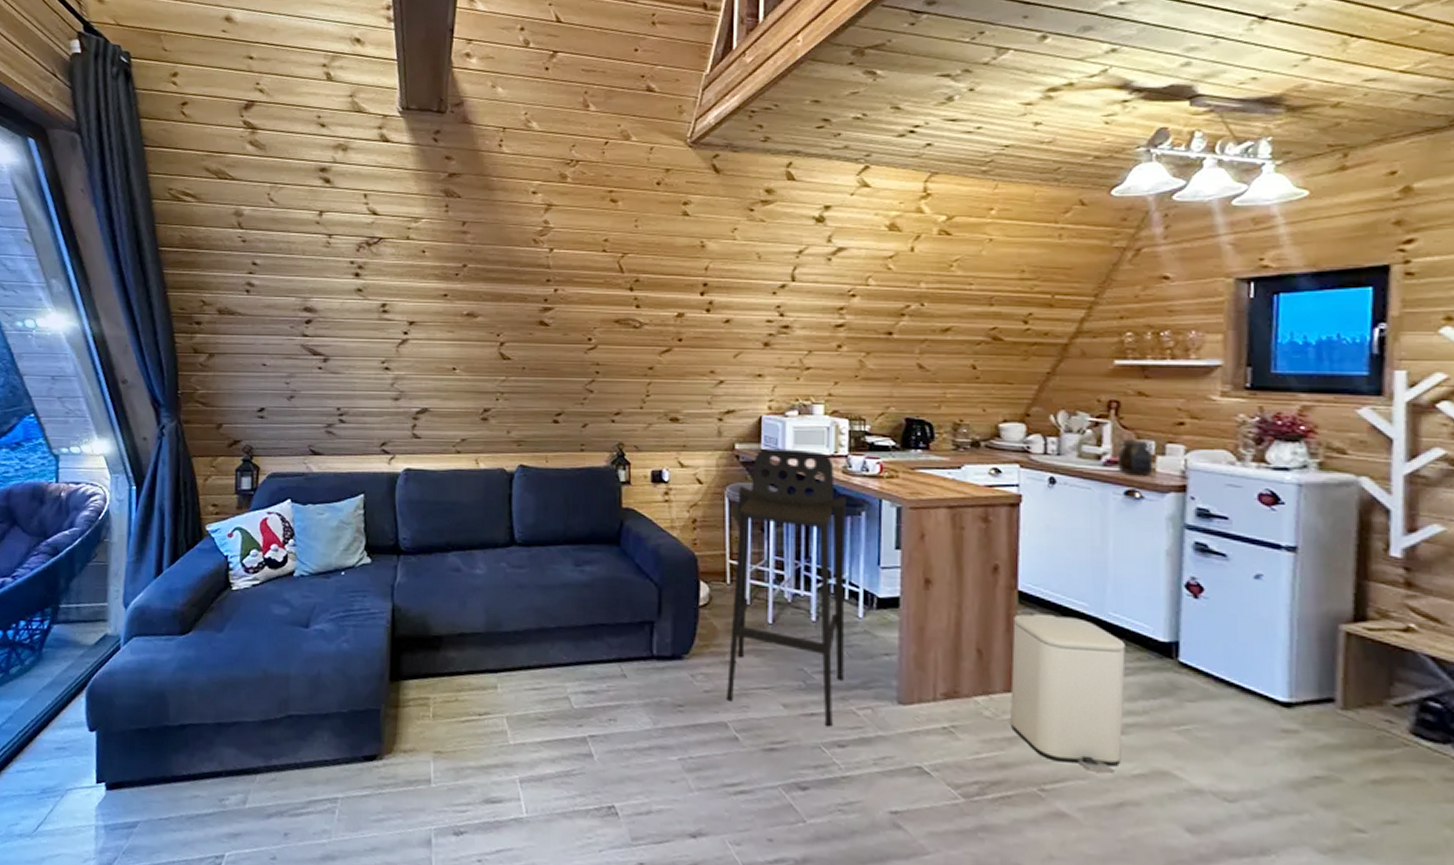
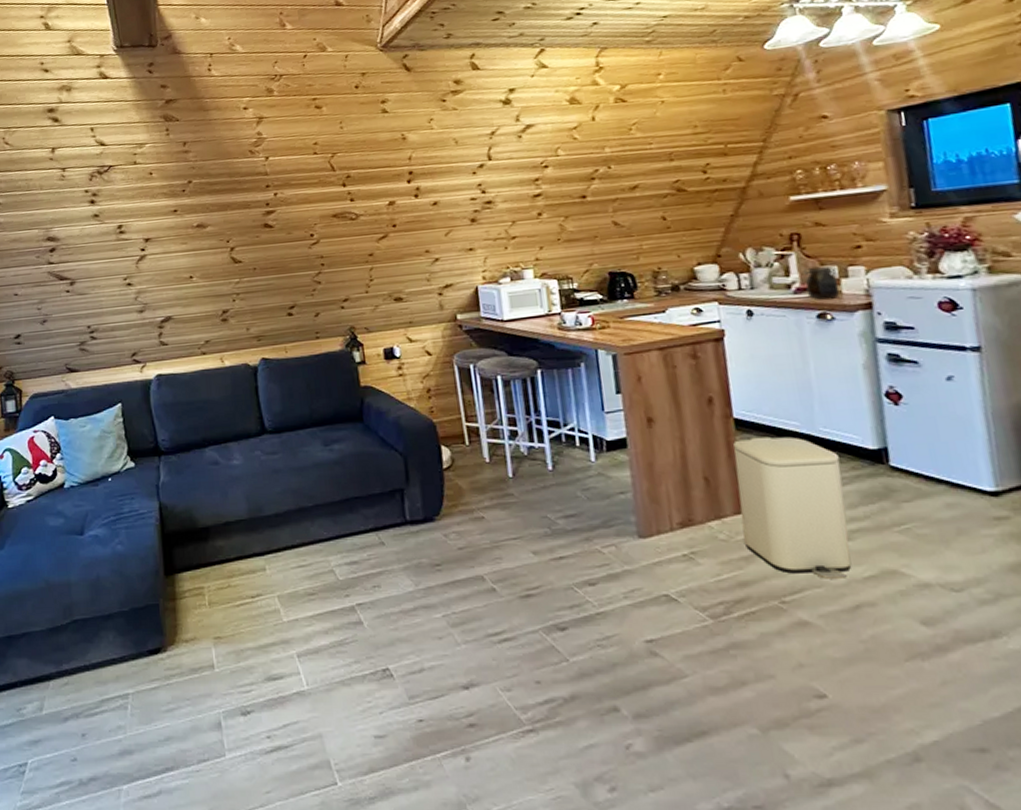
bar stool: present [727,448,846,727] -> none [465,312,586,568]

